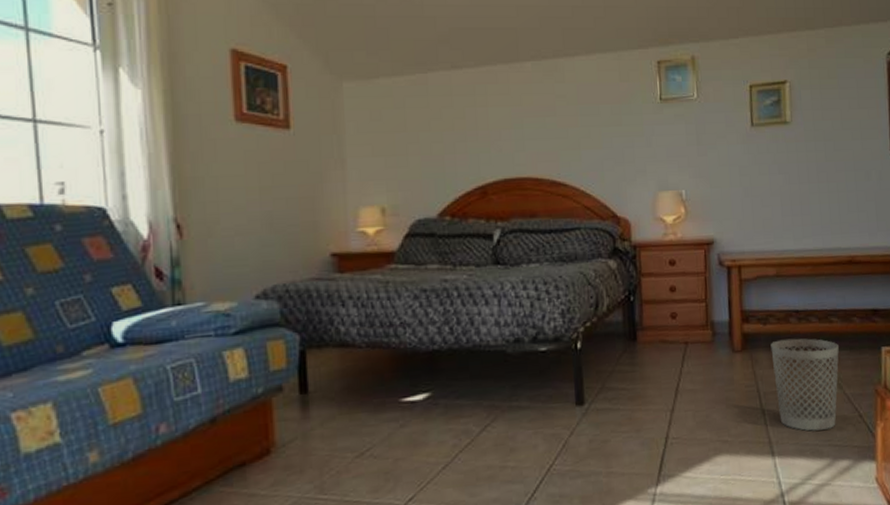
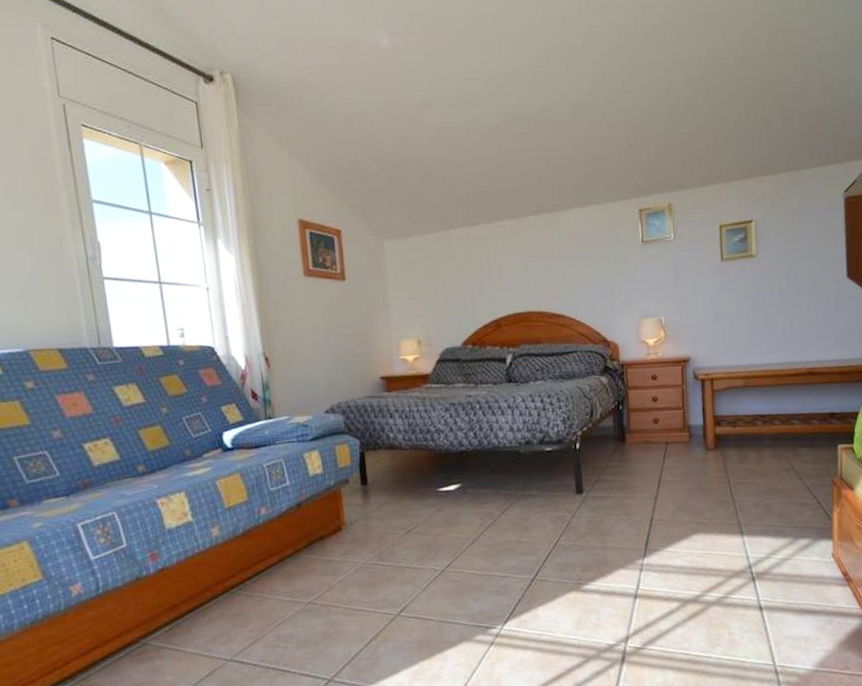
wastebasket: present [770,338,839,431] -> none [739,438,800,515]

